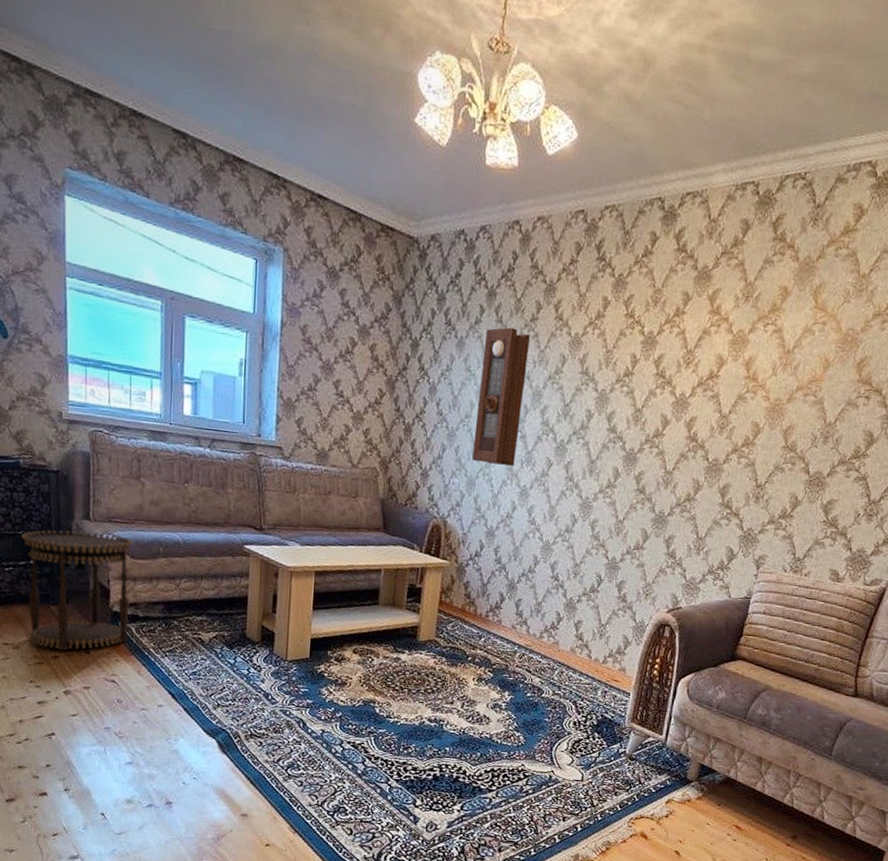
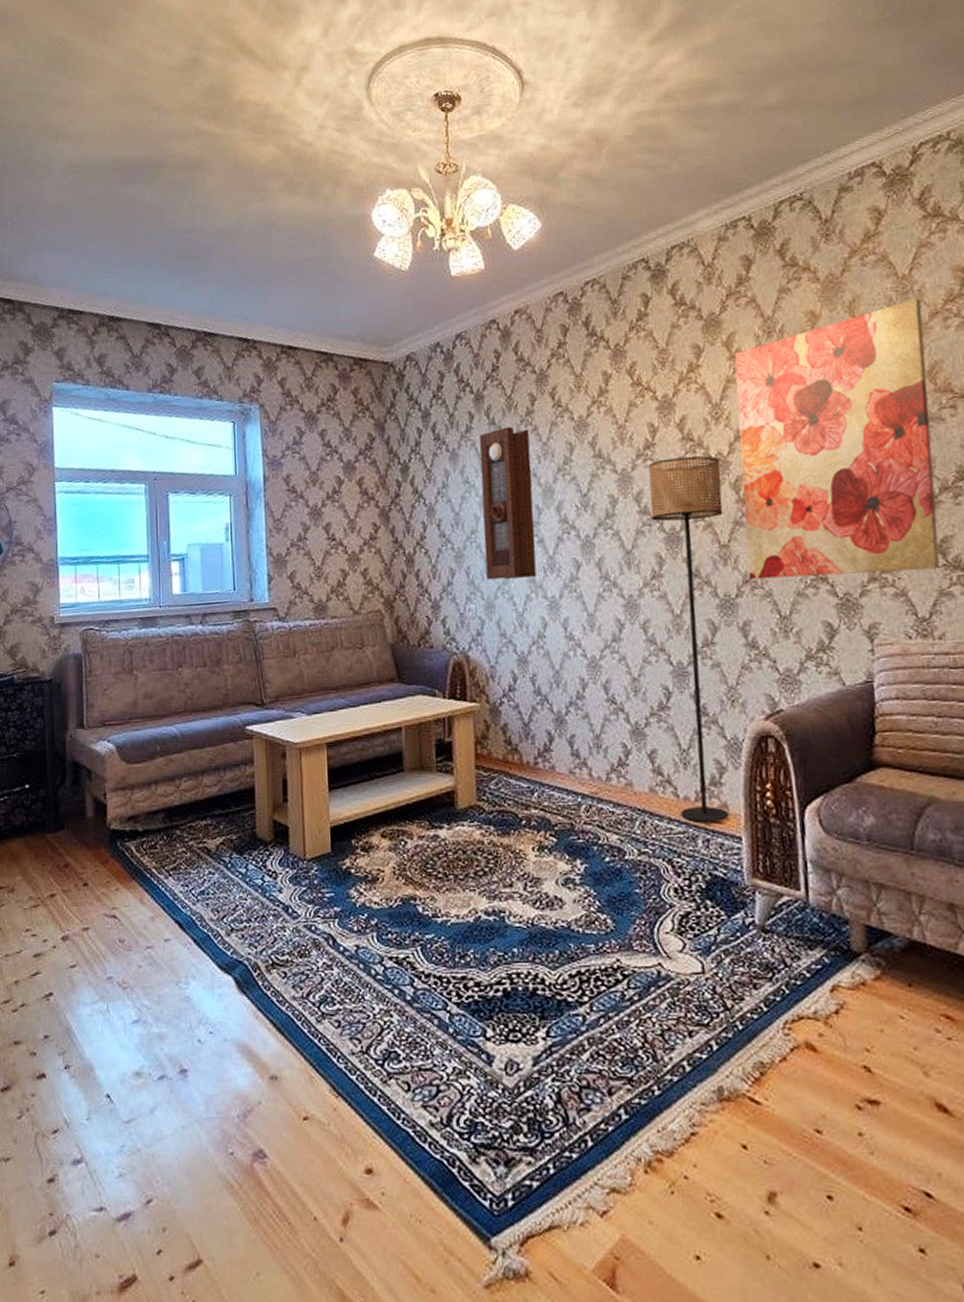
side table: present [21,530,133,651] -> none [16,740,129,888]
floor lamp: none [590,388,682,680] -> present [648,455,730,822]
wall art: none [681,297,870,523] -> present [734,298,940,580]

